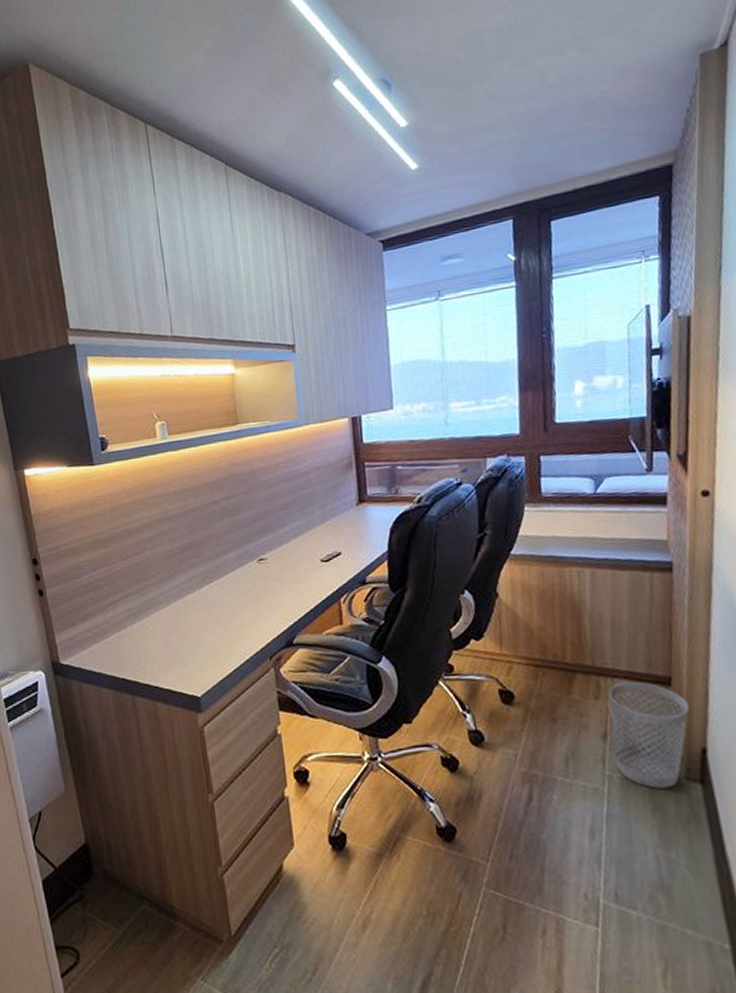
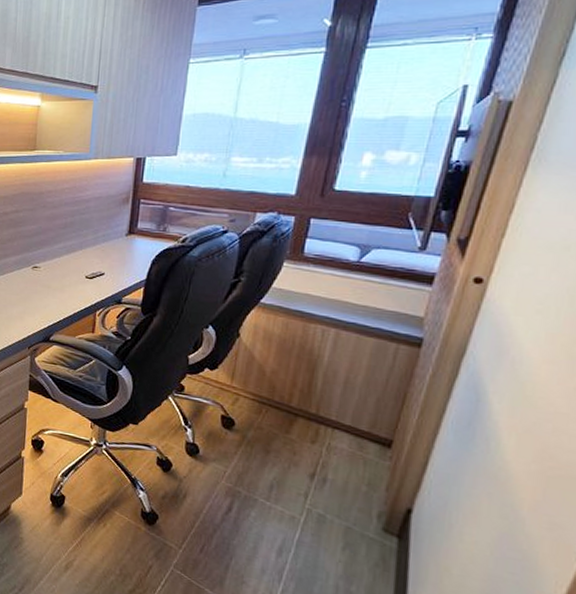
wastebasket: present [608,681,689,789] -> none [318,434,405,534]

